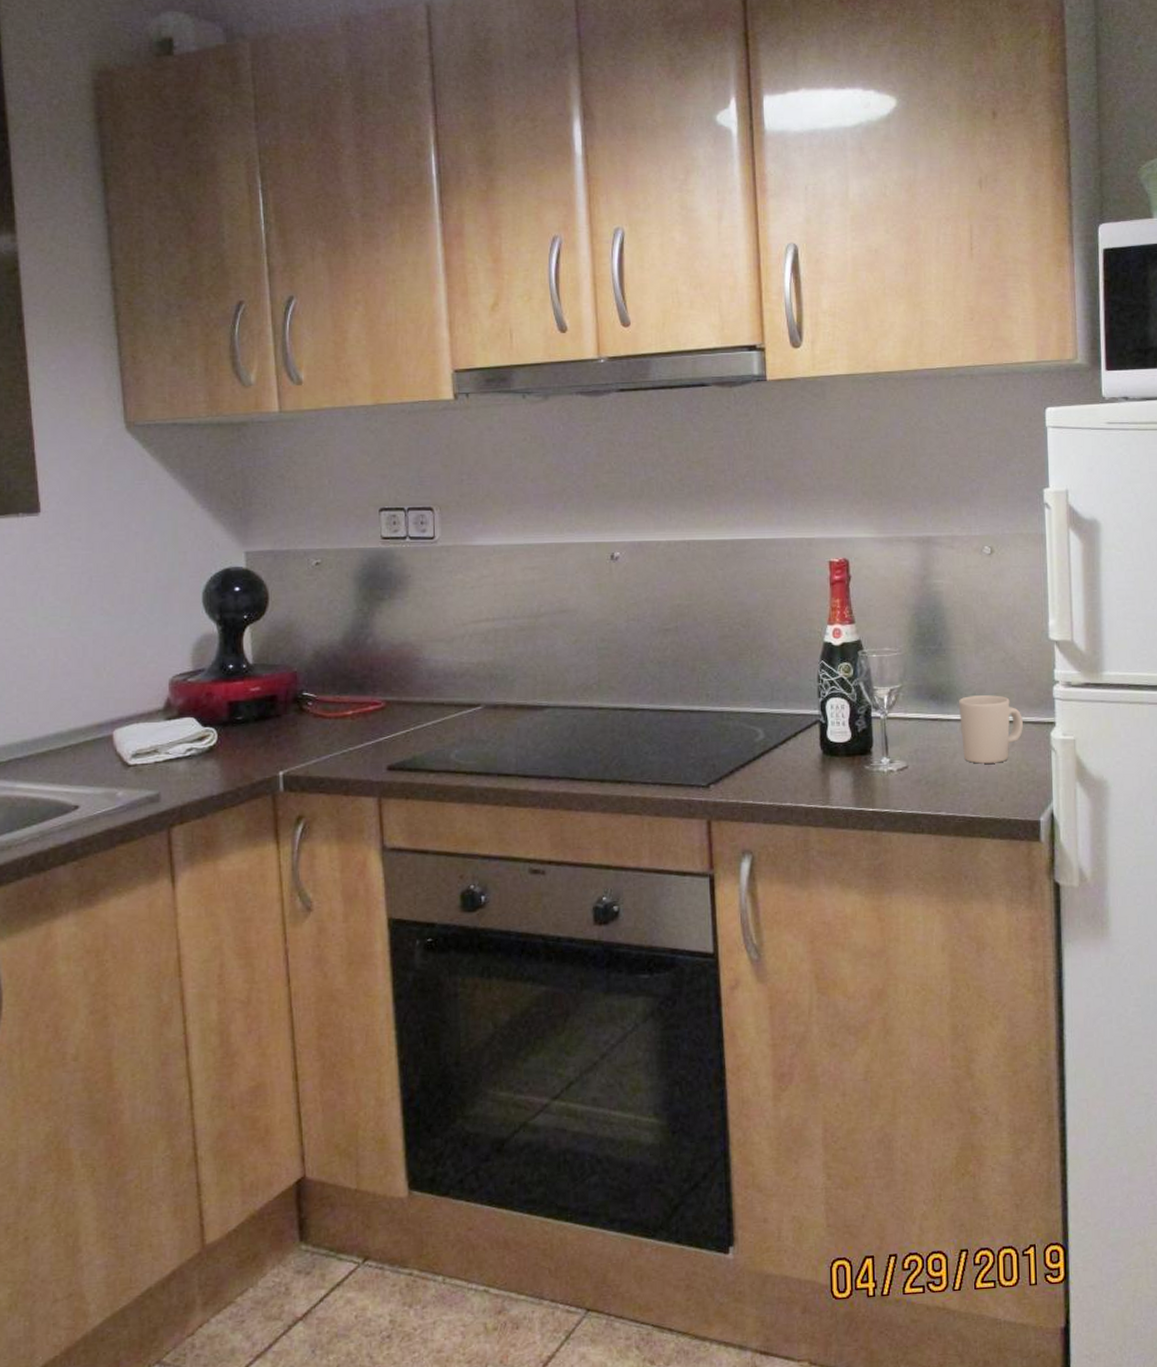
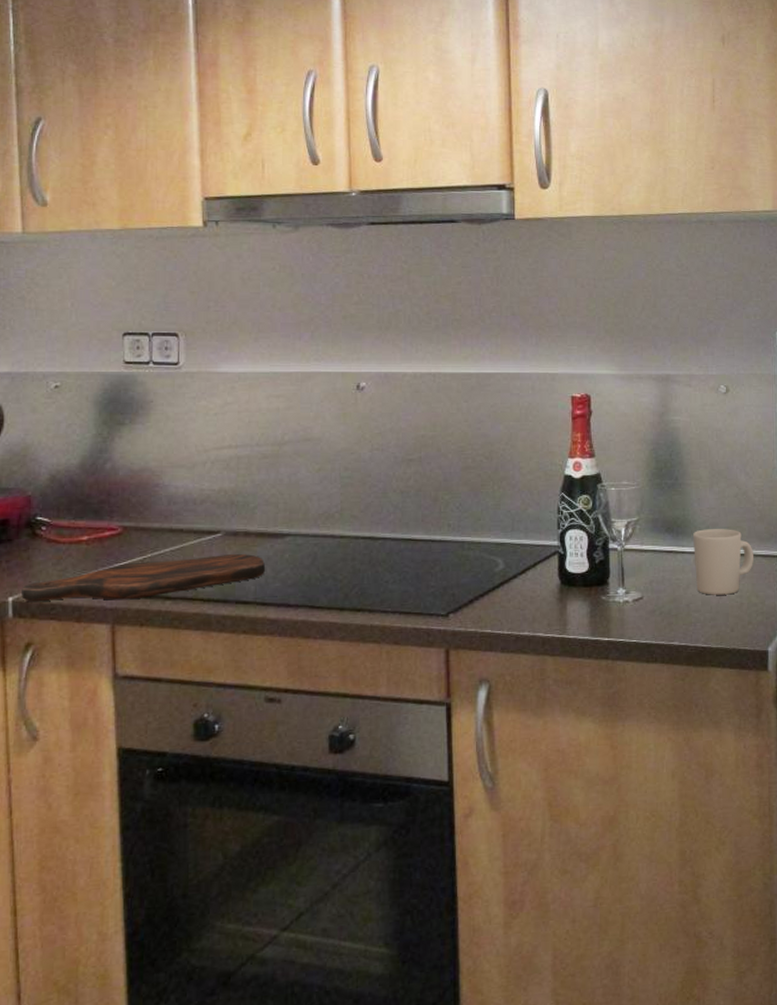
cutting board: none [291,726,526,776] -> present [21,553,266,602]

